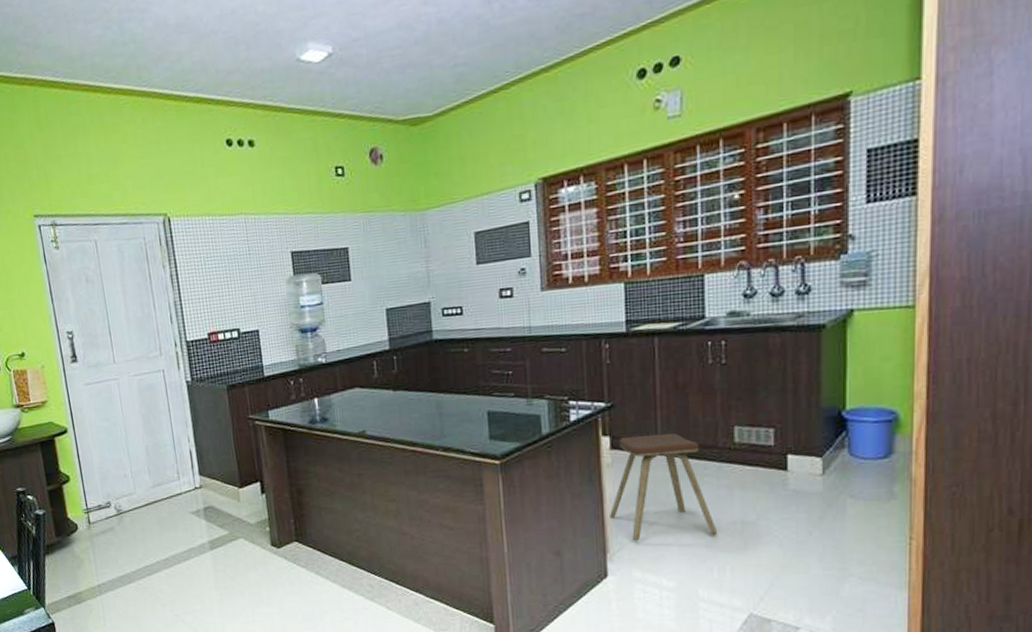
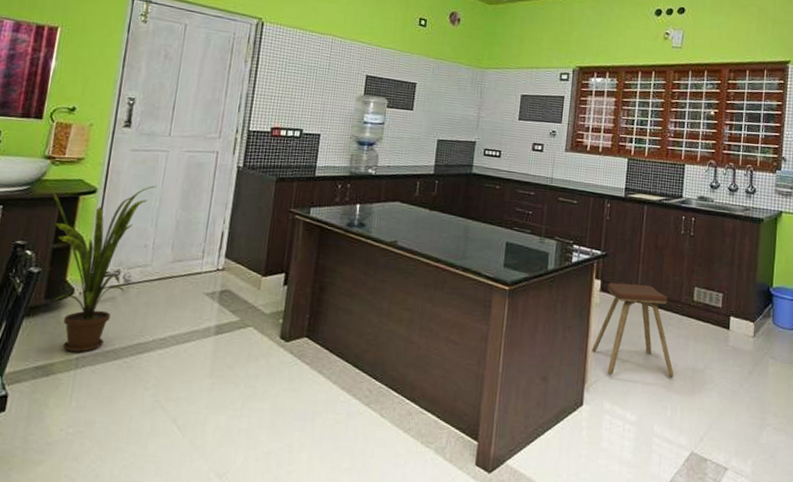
house plant: none [18,415,121,580] -> present [41,178,156,352]

